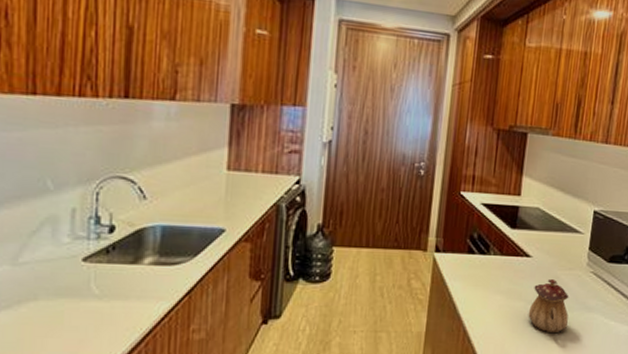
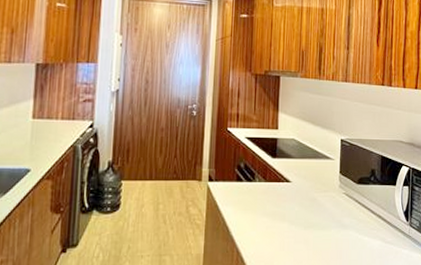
teapot: present [528,279,569,334] -> none [292,201,327,250]

